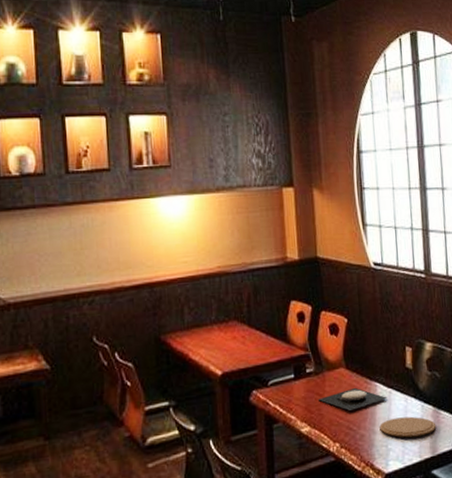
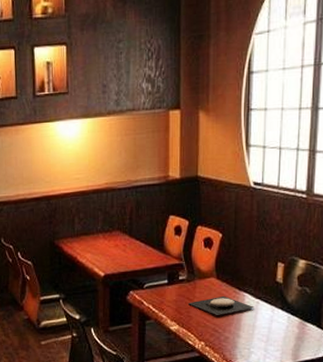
plate: present [379,416,437,438] -> none [244,325,301,344]

